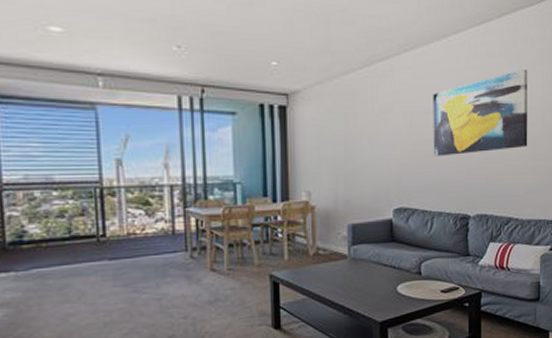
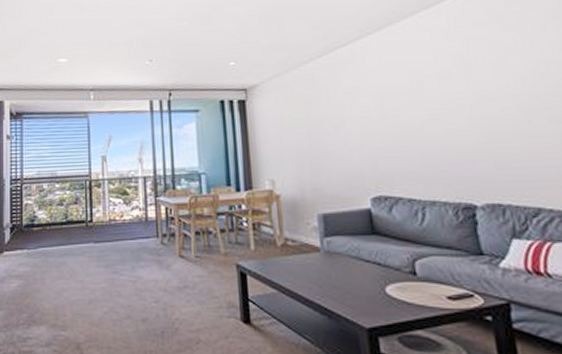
wall art: present [433,68,528,157] -> none [406,31,551,139]

